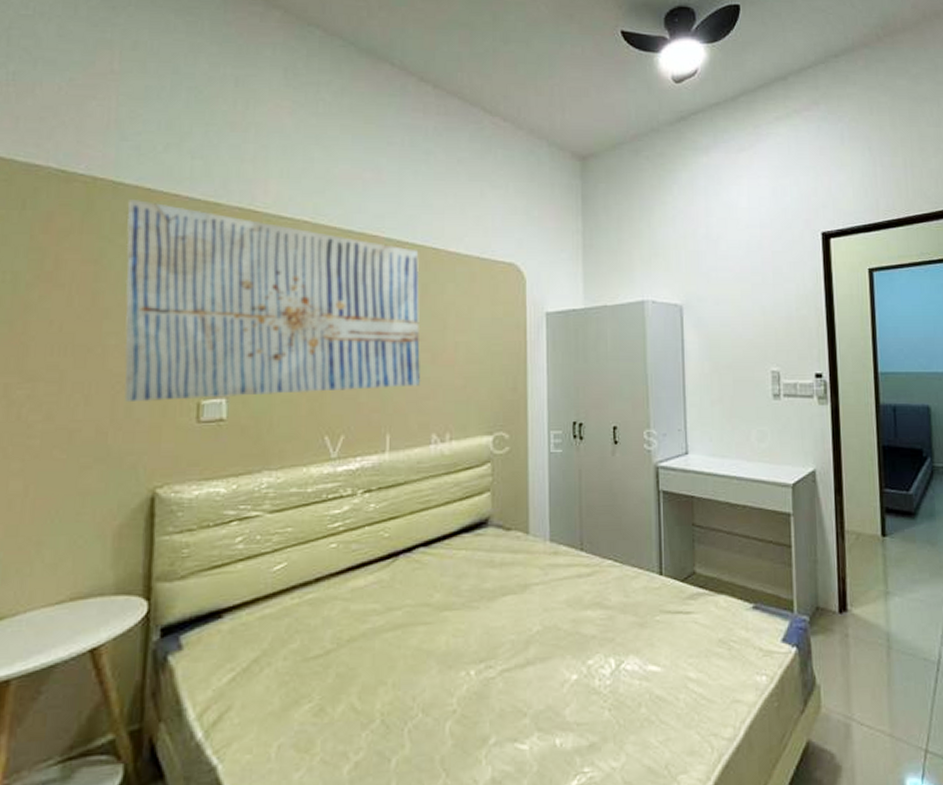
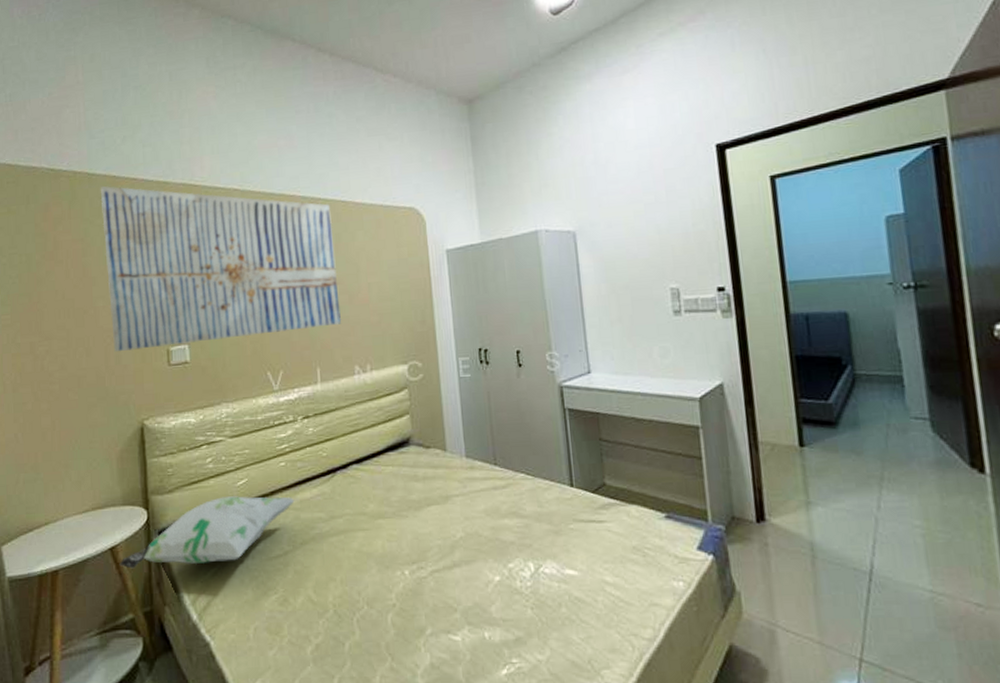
decorative pillow: none [101,583,345,676] -> present [119,496,295,569]

